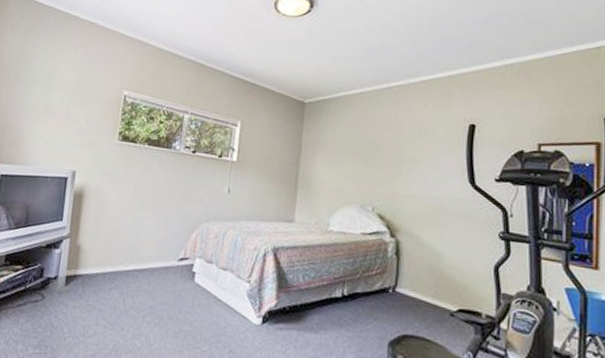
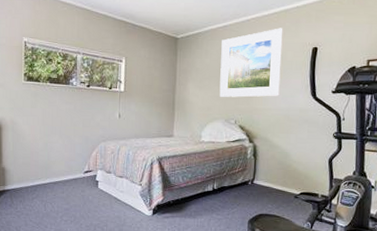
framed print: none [353,99,433,181] -> present [219,28,283,98]

